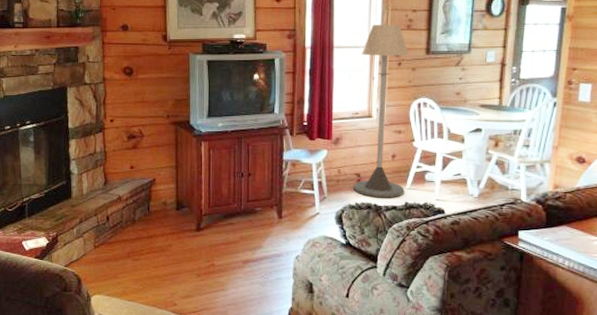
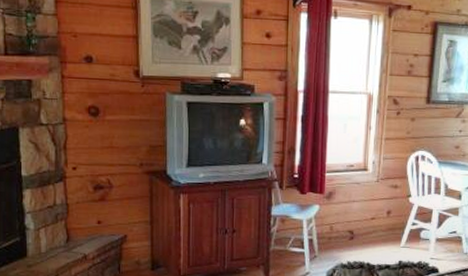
floor lamp: present [353,25,410,198] -> none [346,69,409,257]

